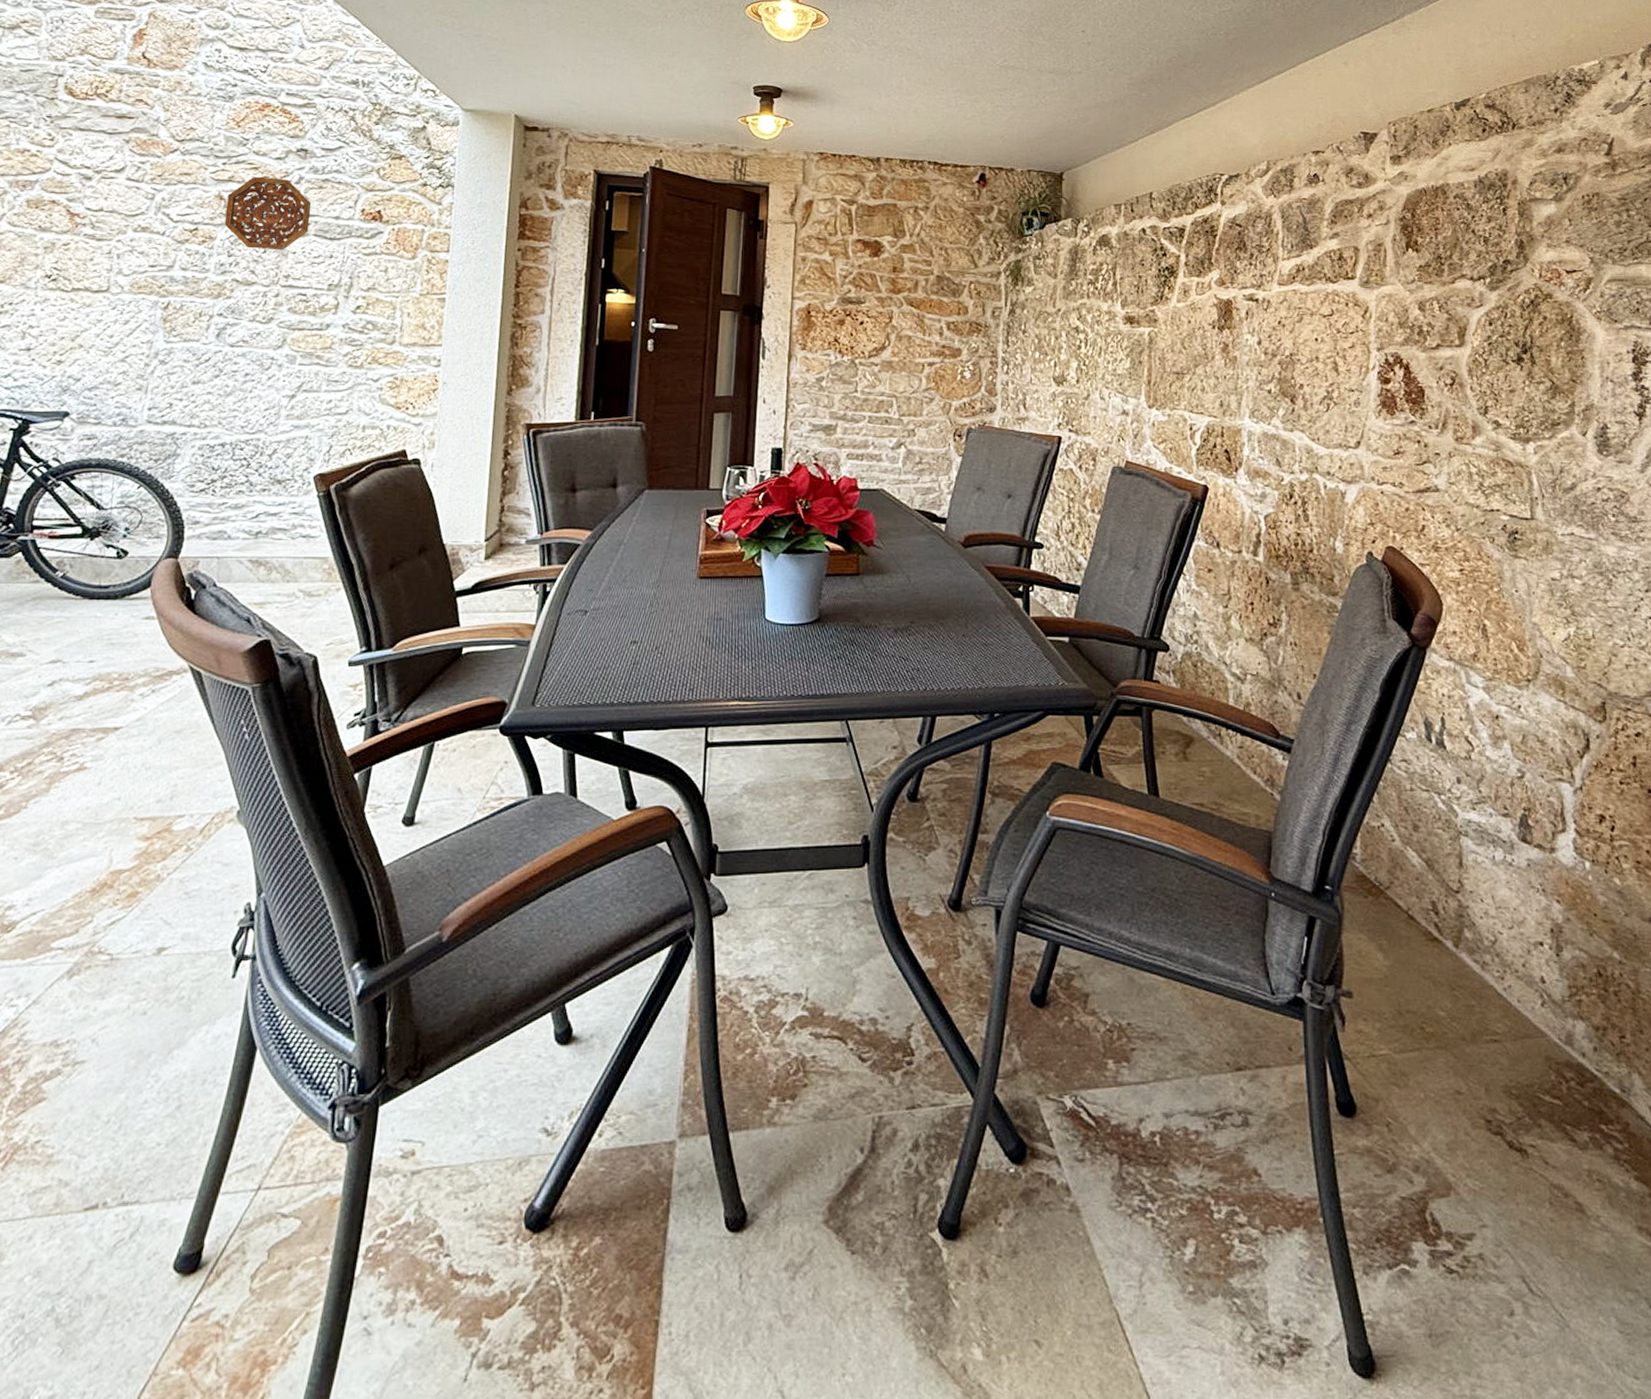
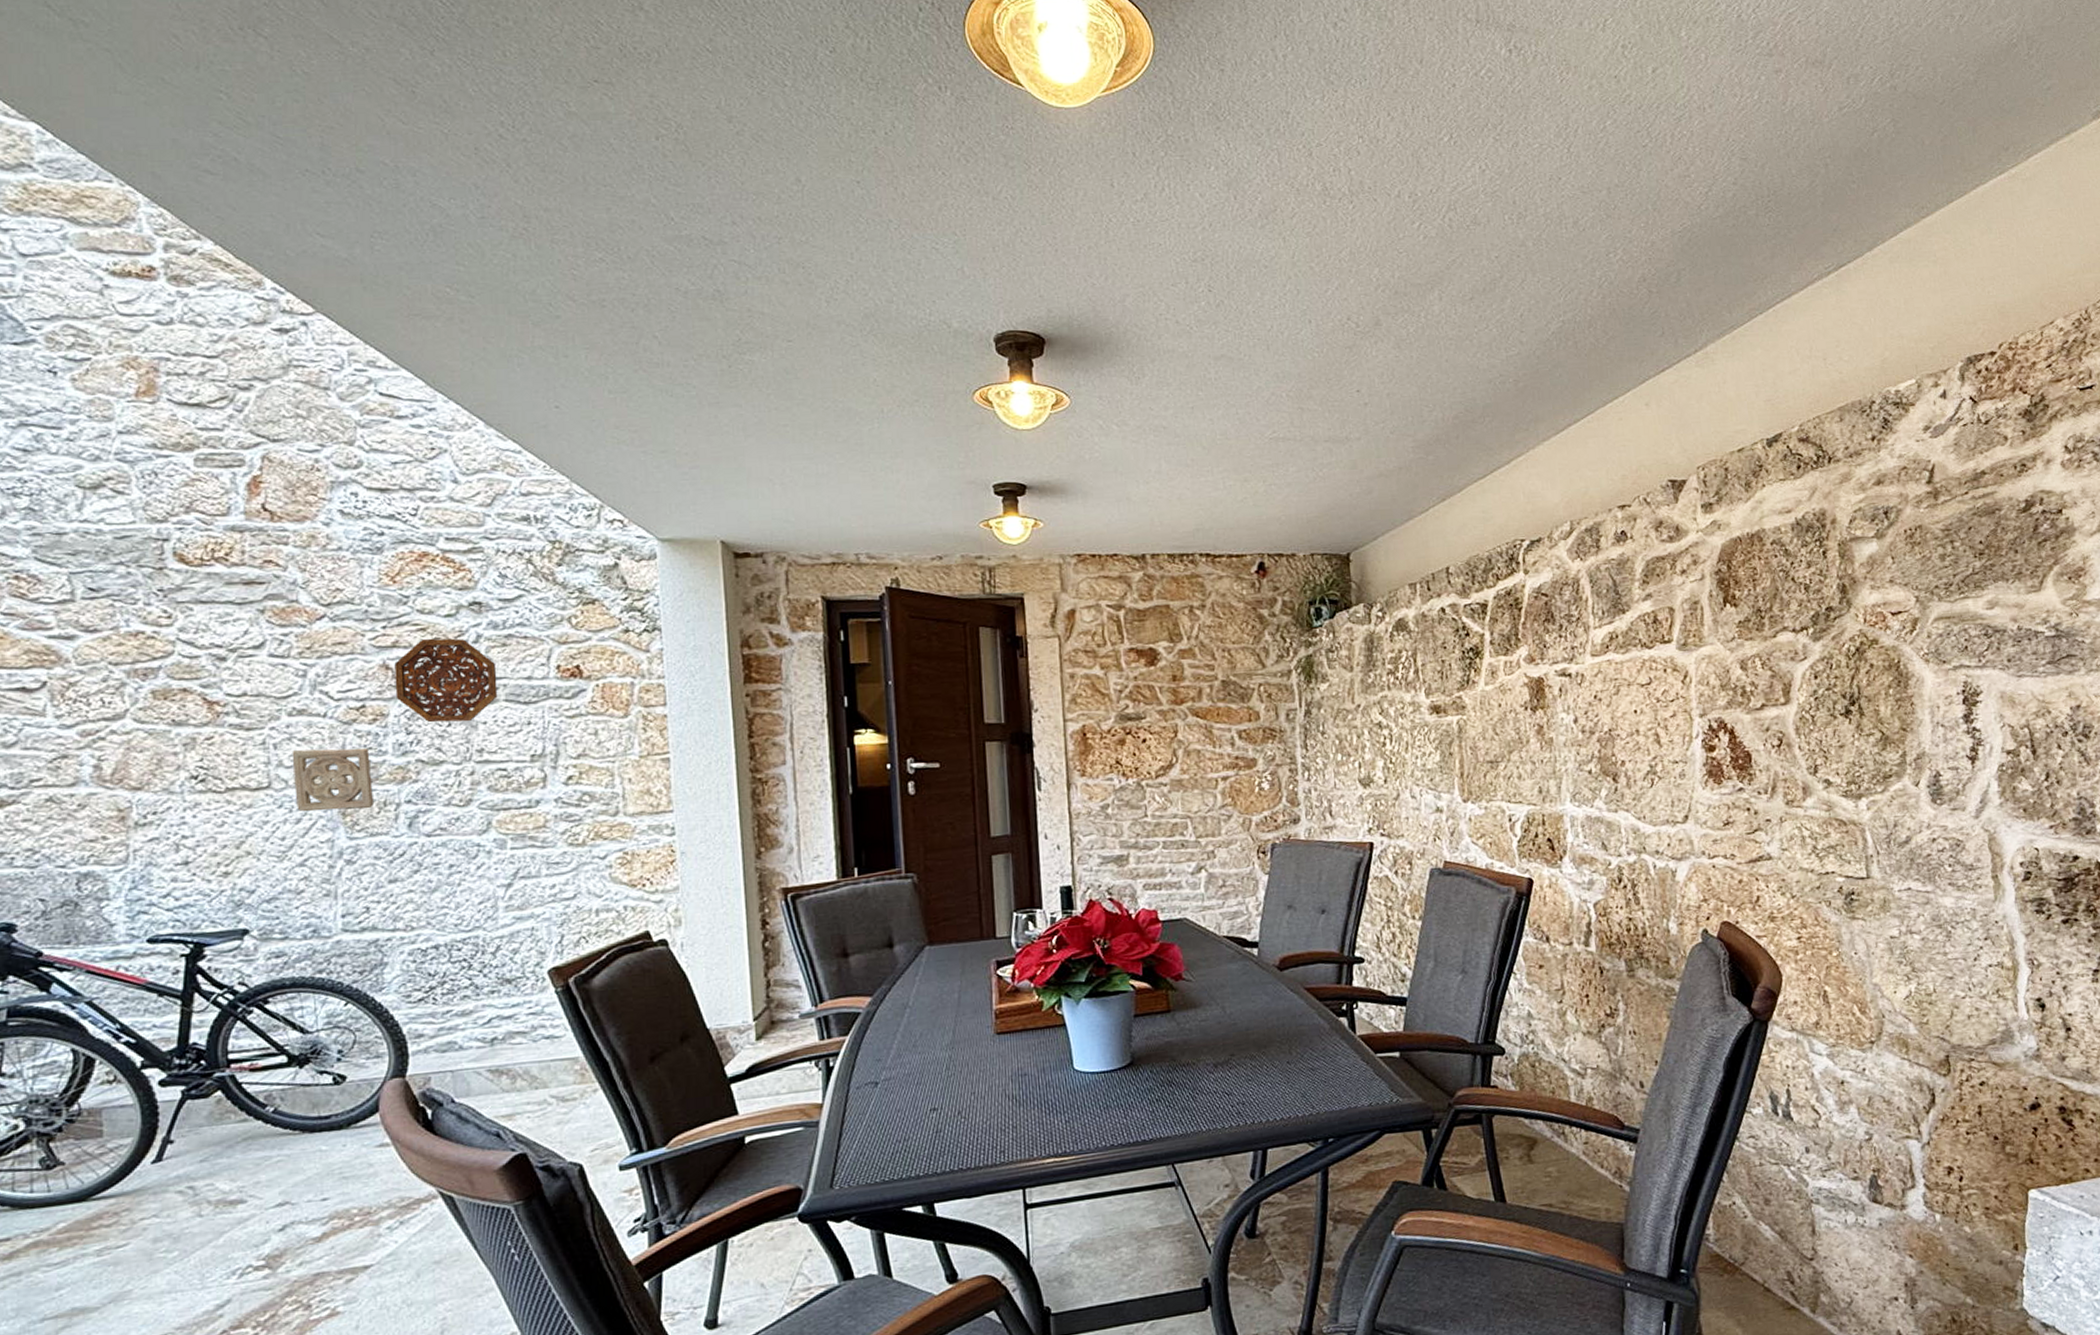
wall ornament: none [127,260,195,318] -> present [292,748,375,812]

